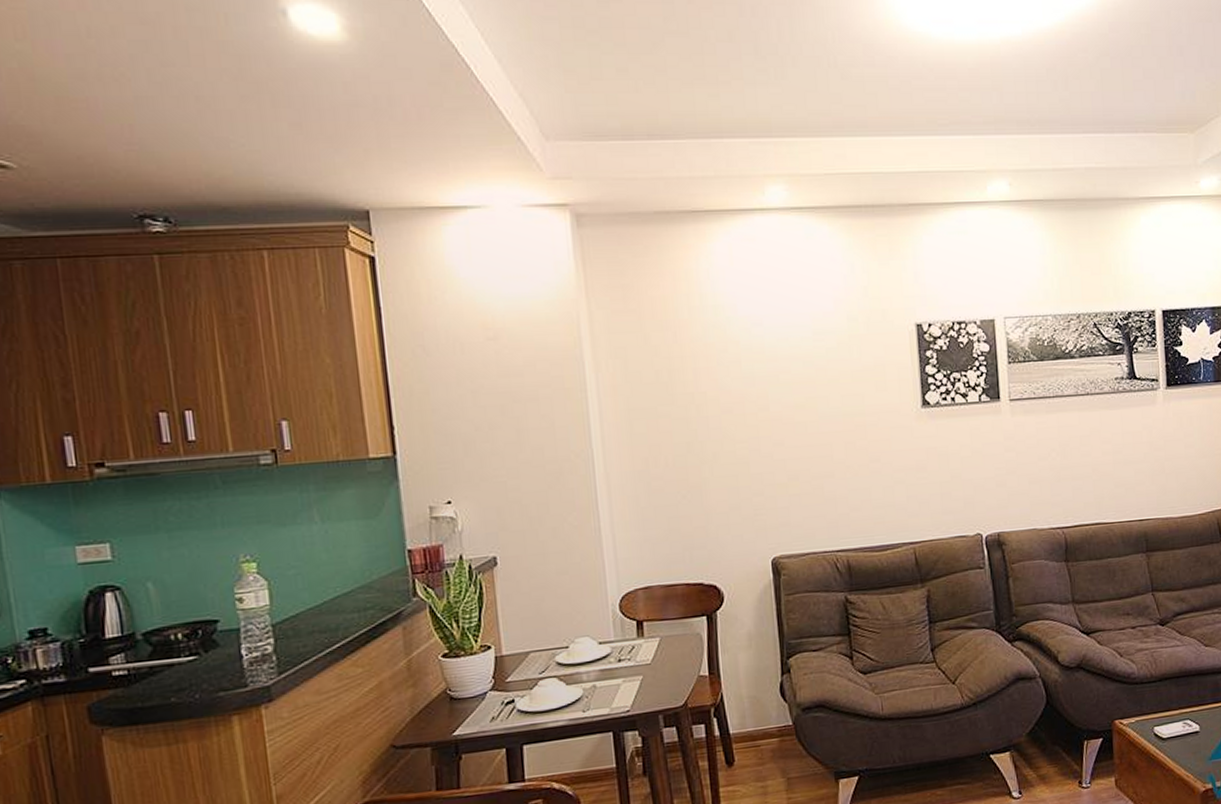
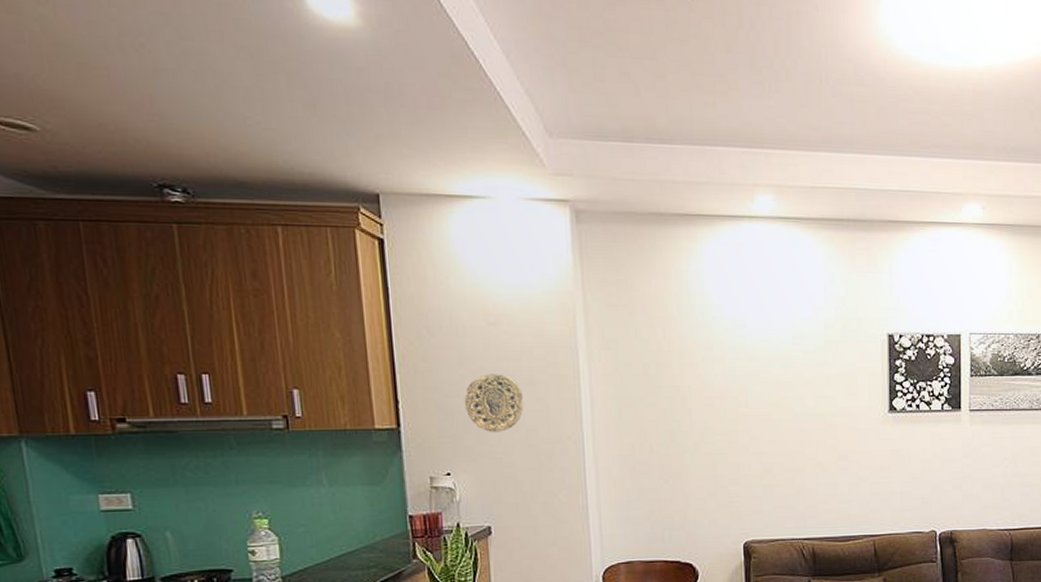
decorative plate: none [463,391,528,455] -> present [464,374,524,432]

